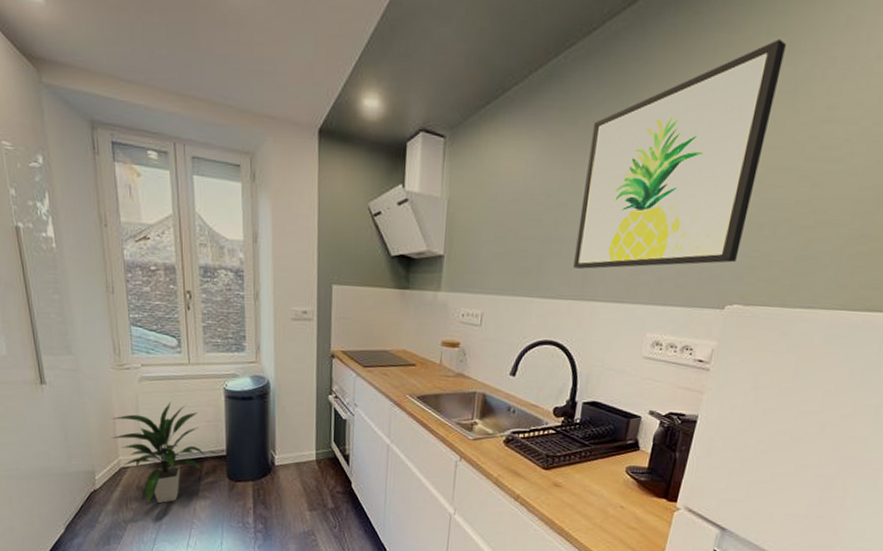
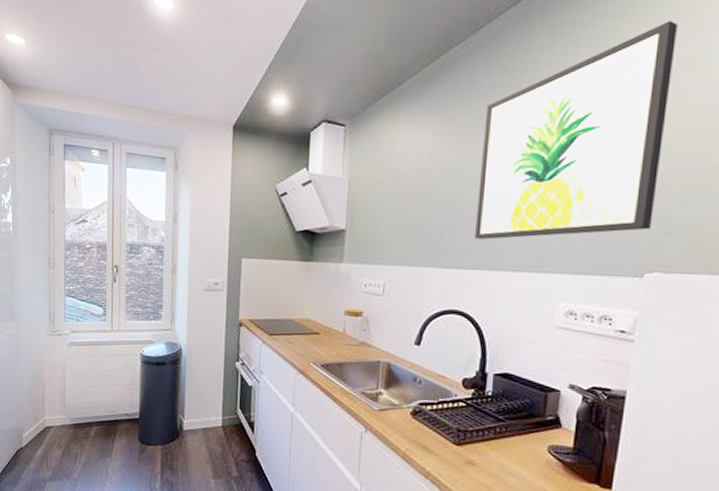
indoor plant: present [111,401,207,503] -> none [39,365,122,464]

